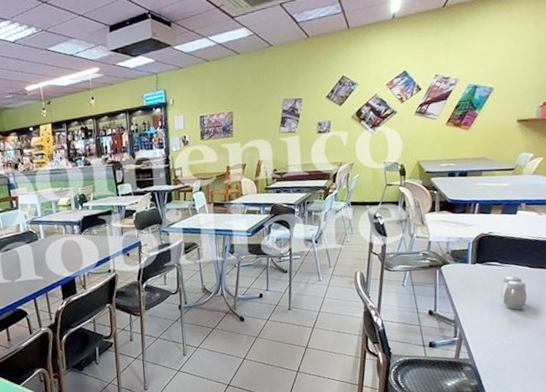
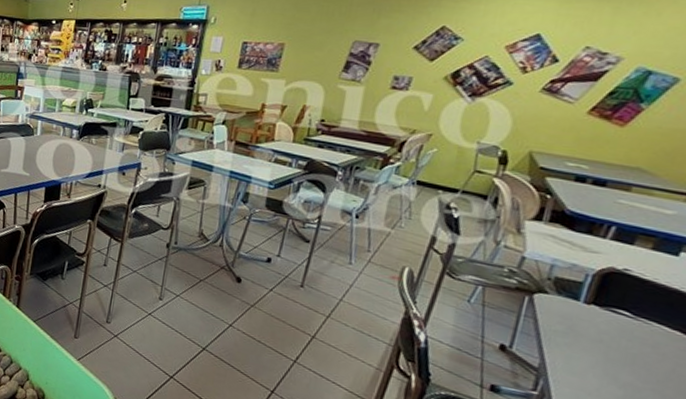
salt and pepper shaker: present [500,276,527,310] -> none [622,334,672,387]

